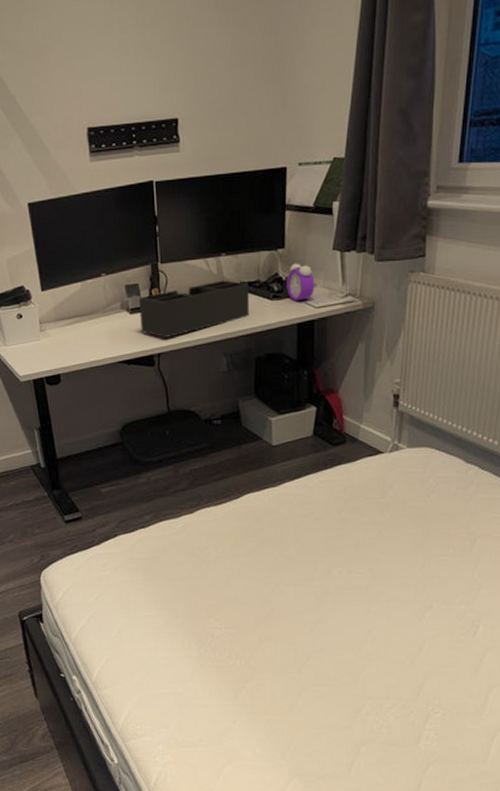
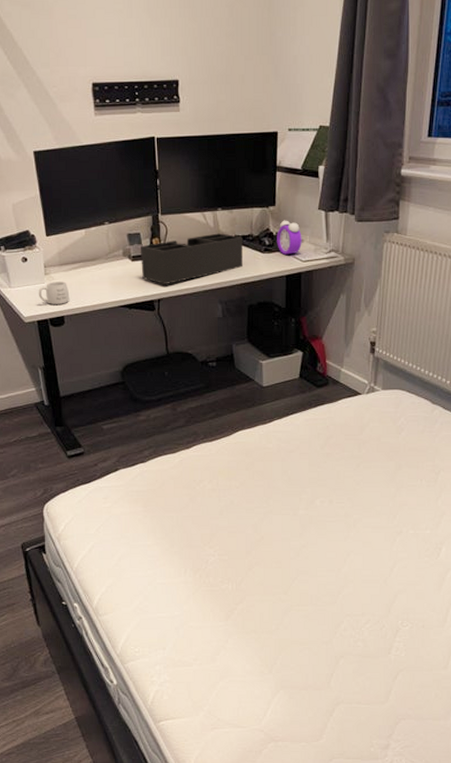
mug: none [33,338,66,362] -> present [38,281,70,304]

